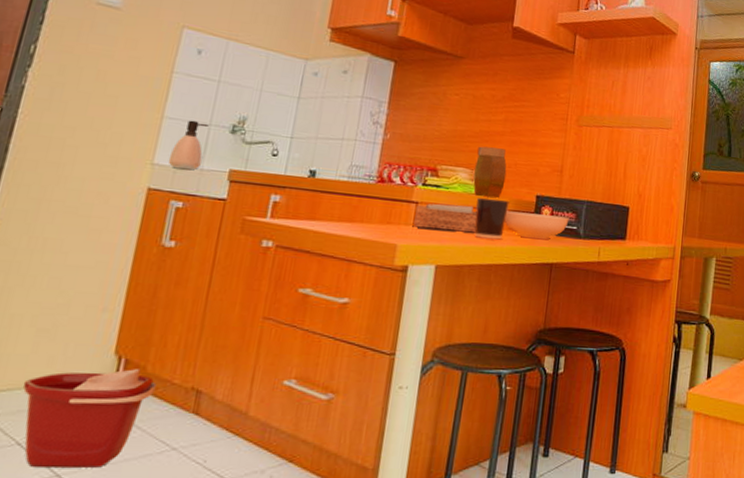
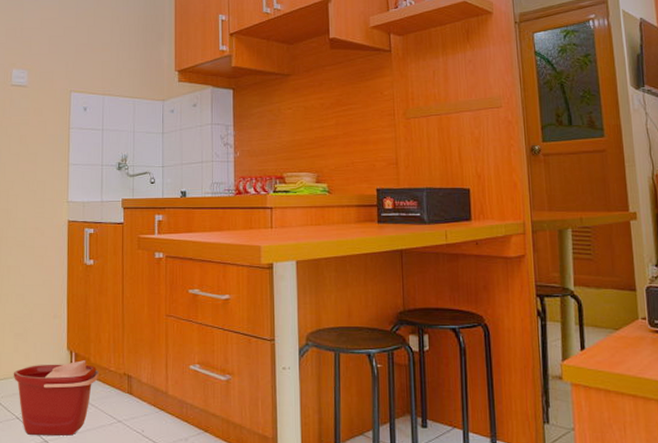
soap dispenser: present [168,120,209,172] -> none [78,163,101,204]
napkin holder: present [412,203,477,233] -> none [271,205,326,230]
jar: present [472,146,507,198] -> none [315,151,346,196]
mug: present [474,198,509,240] -> none [322,196,353,233]
bowl: present [504,211,570,240] -> none [350,205,412,229]

